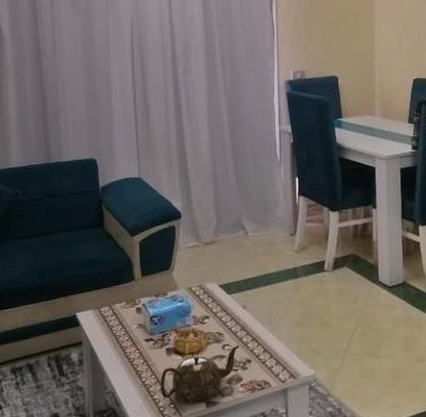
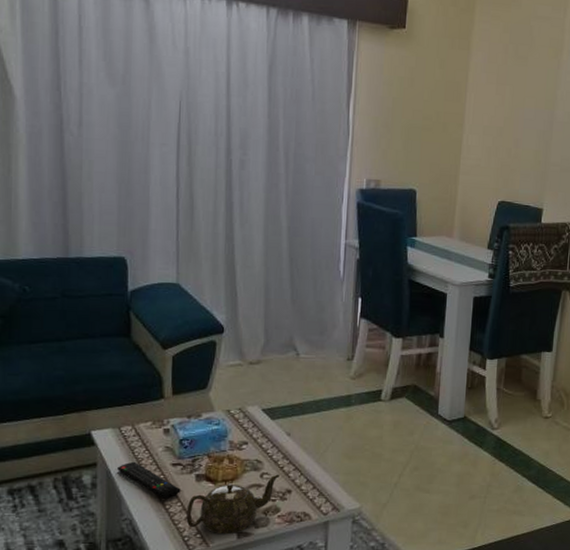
remote control: none [99,339,154,372] -> present [117,461,181,499]

